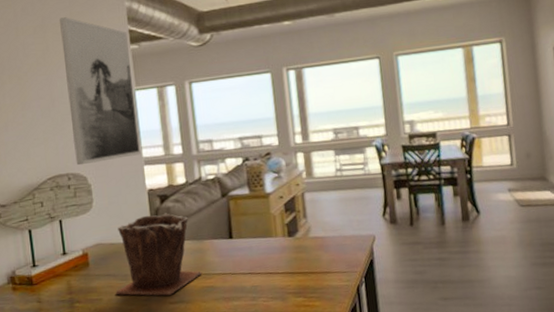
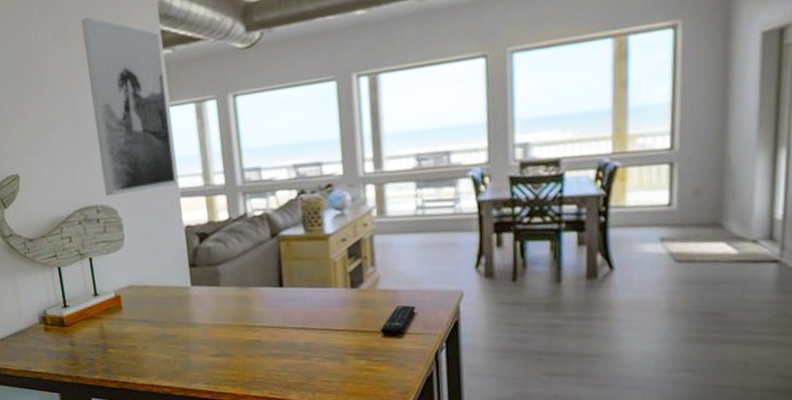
plant pot: present [116,213,202,296] -> none [151,254,247,347]
remote control: none [313,248,340,276] -> present [380,305,416,336]

